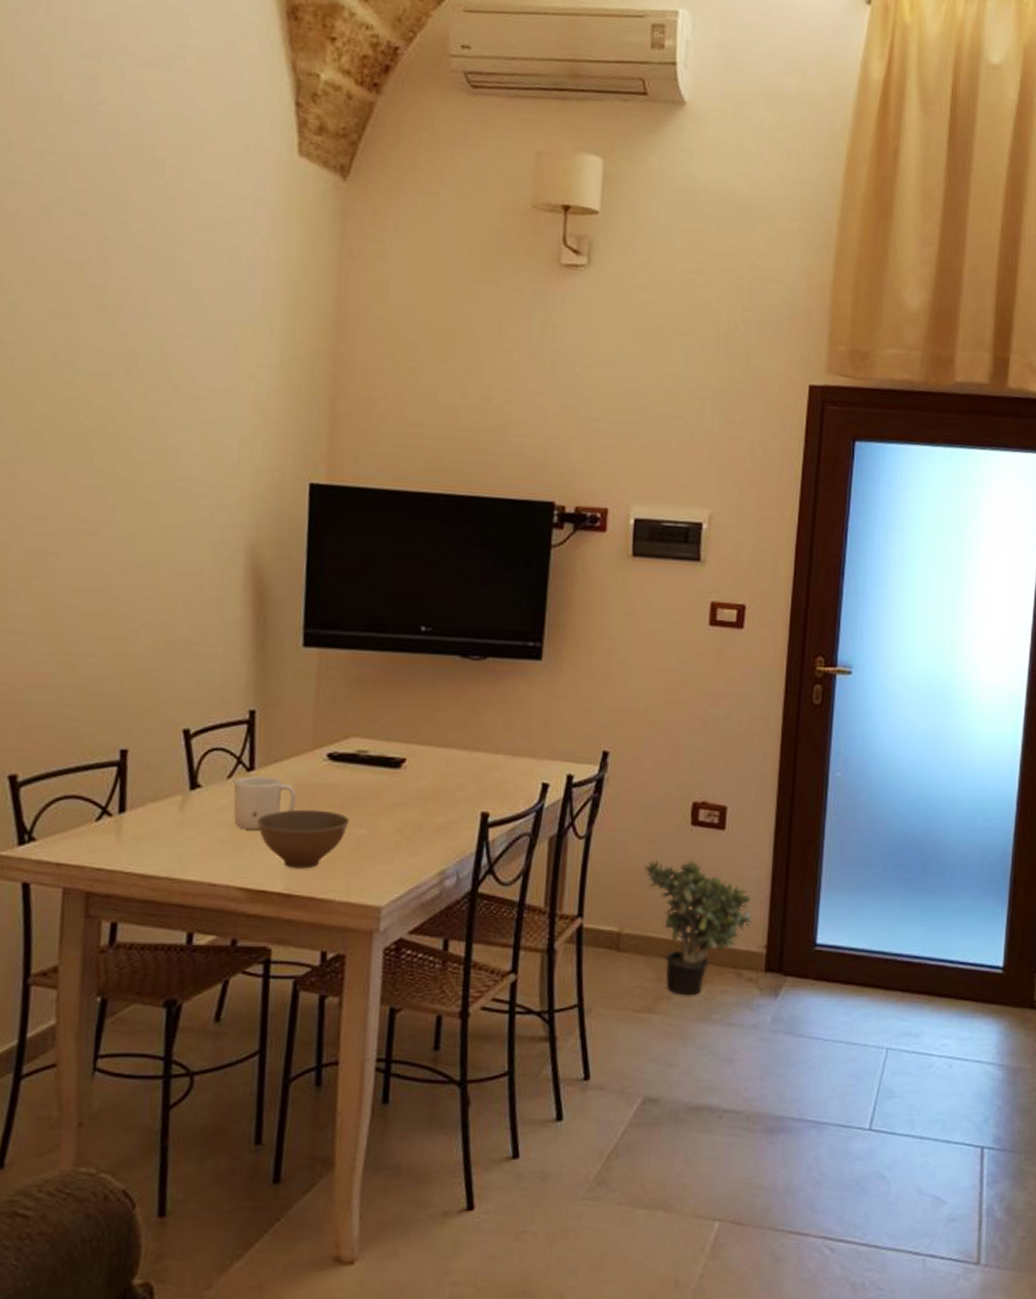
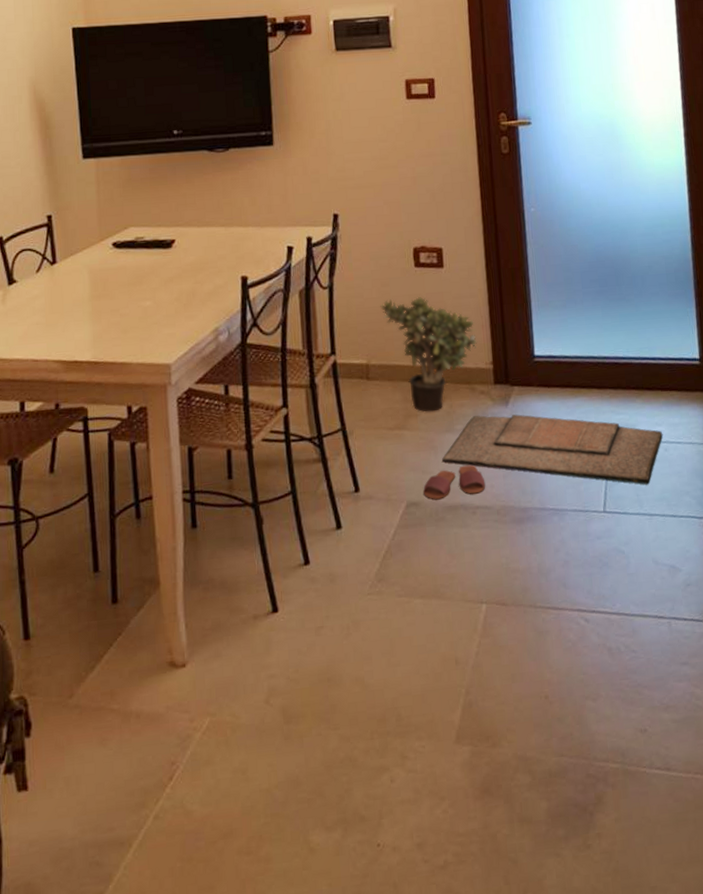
mug: present [233,776,297,830] -> none [42,267,93,312]
bowl: present [257,809,349,869] -> none [63,289,136,340]
slippers: none [665,1061,739,1097] -> present [423,465,486,499]
doormat: none [692,1006,949,1104] -> present [442,414,663,485]

